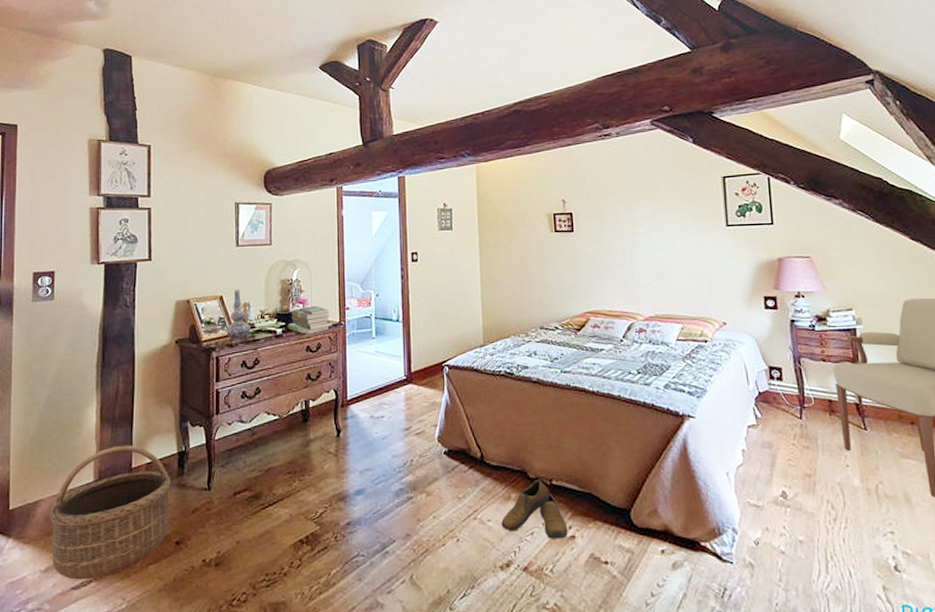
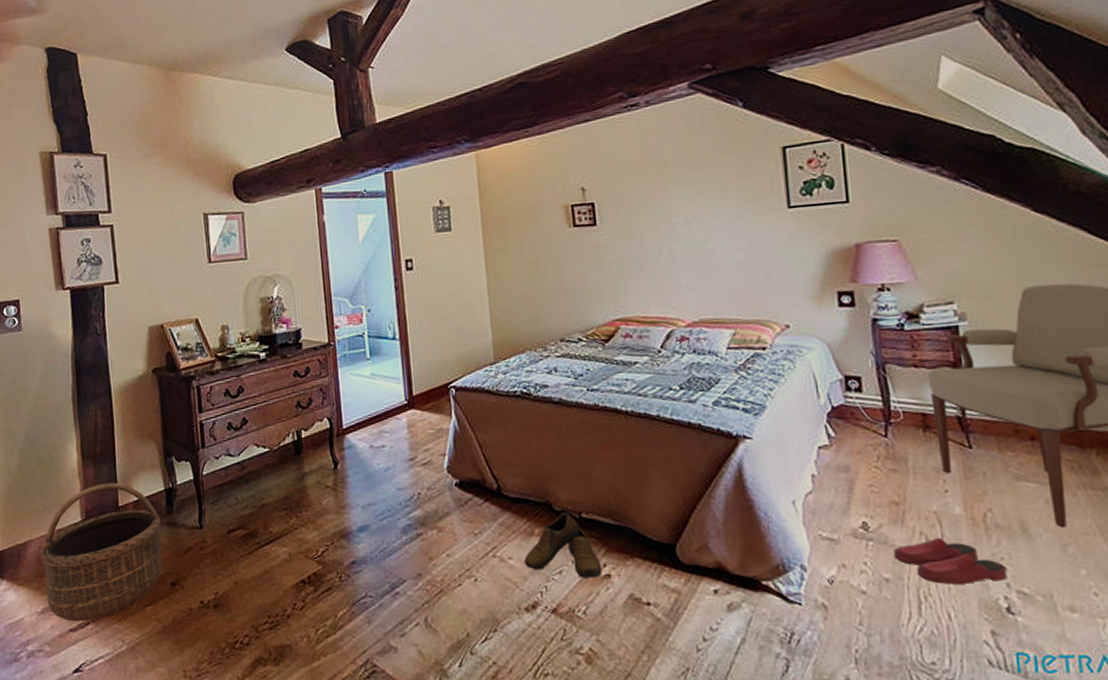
vase: present [226,290,251,342] -> none [205,311,232,369]
books: present [287,306,332,334] -> none [271,325,321,358]
slippers: none [806,505,894,546] -> present [893,537,1007,584]

